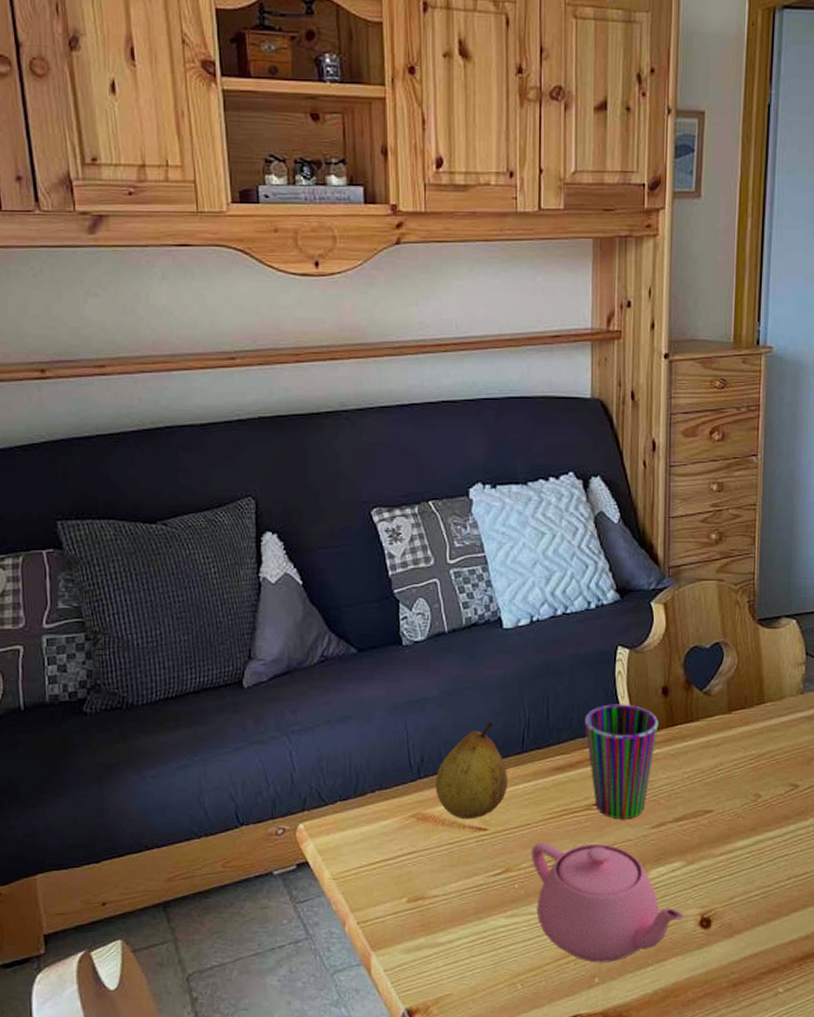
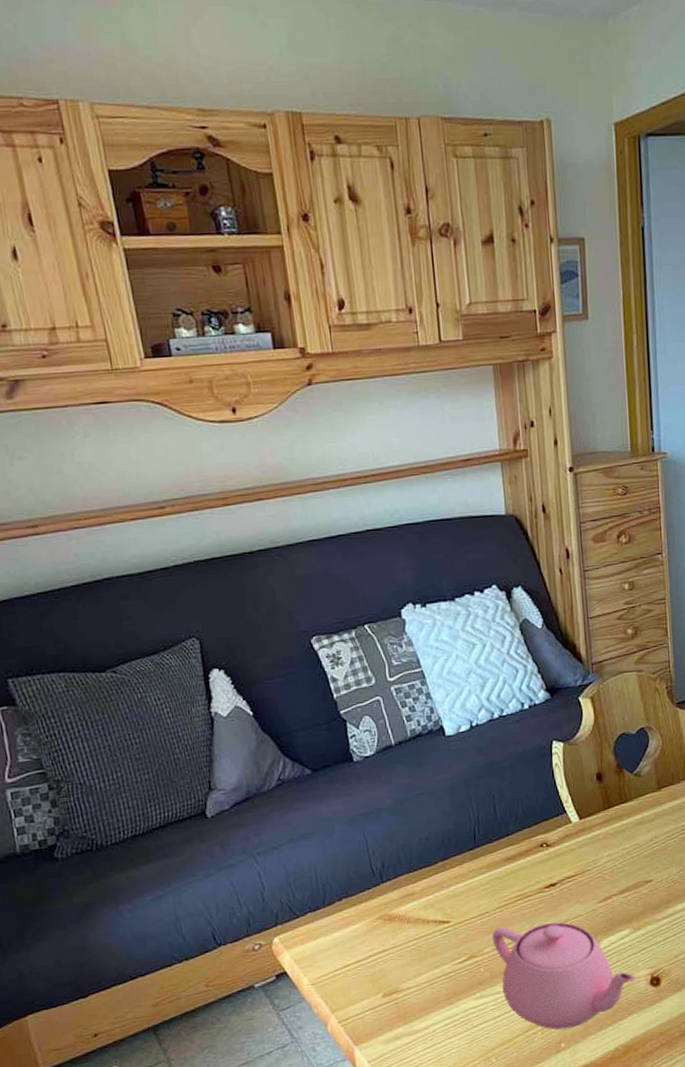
fruit: present [435,721,507,820] -> none [397,822,465,916]
cup: present [585,704,659,820] -> none [529,792,597,898]

